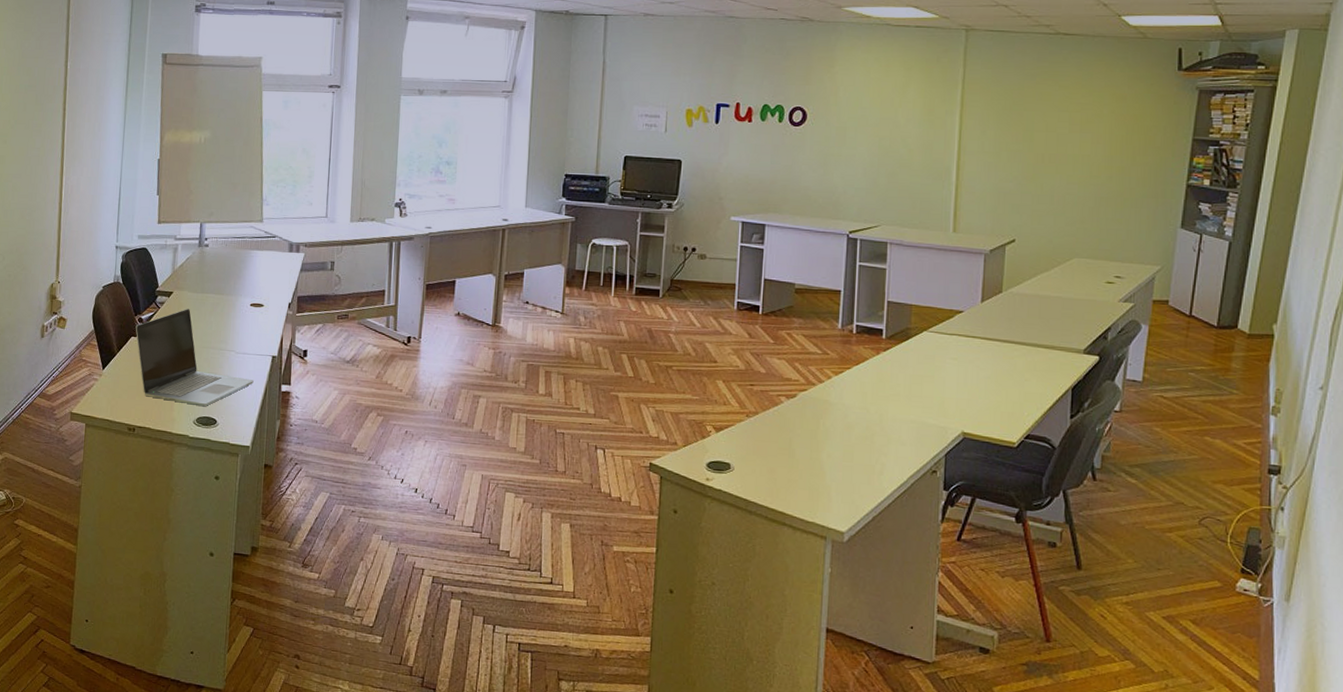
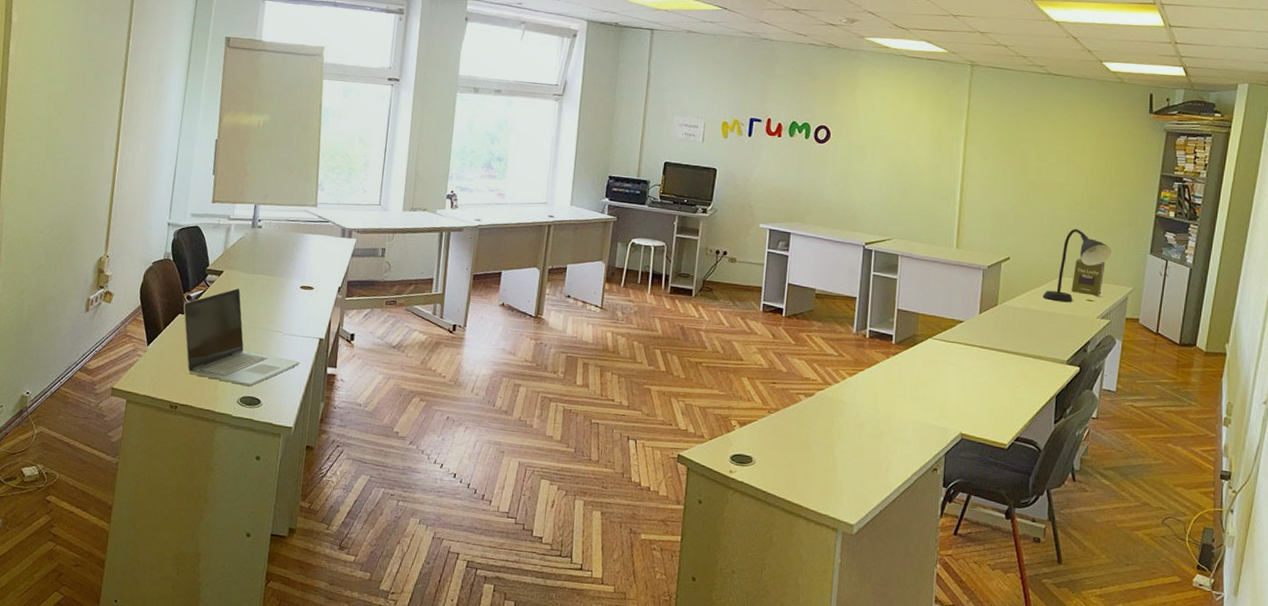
desk lamp: none [1054,204,1134,286] -> present [1042,228,1111,303]
books: none [1087,237,1128,277] -> present [1071,258,1106,296]

